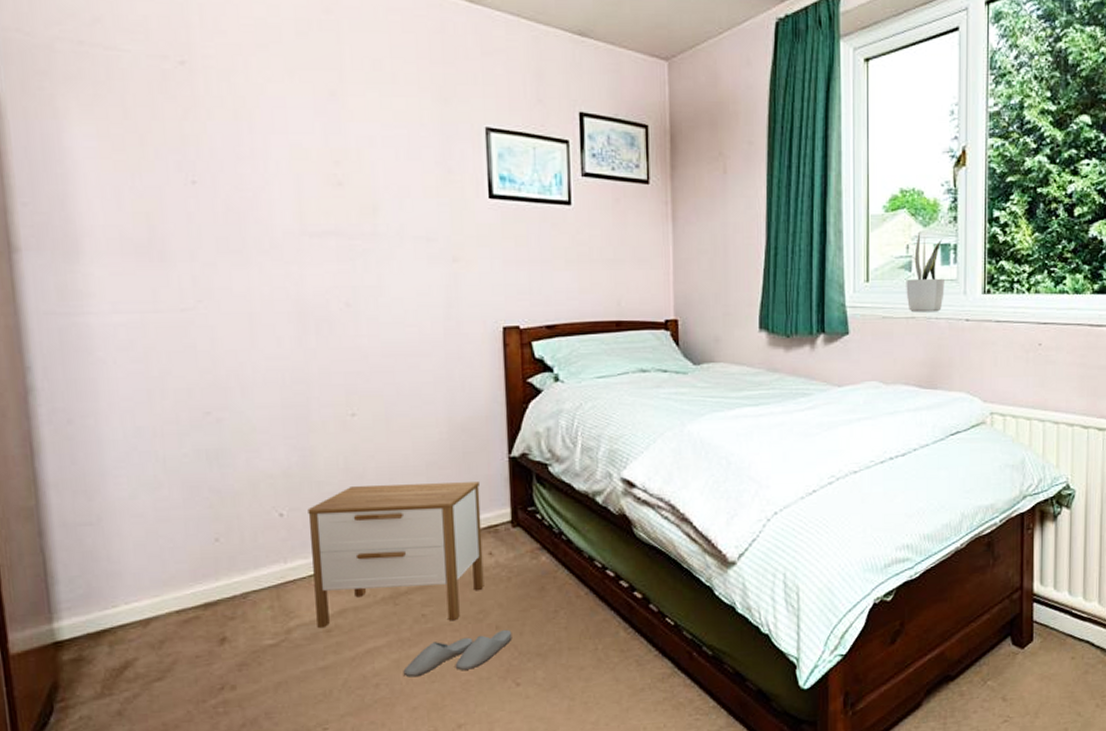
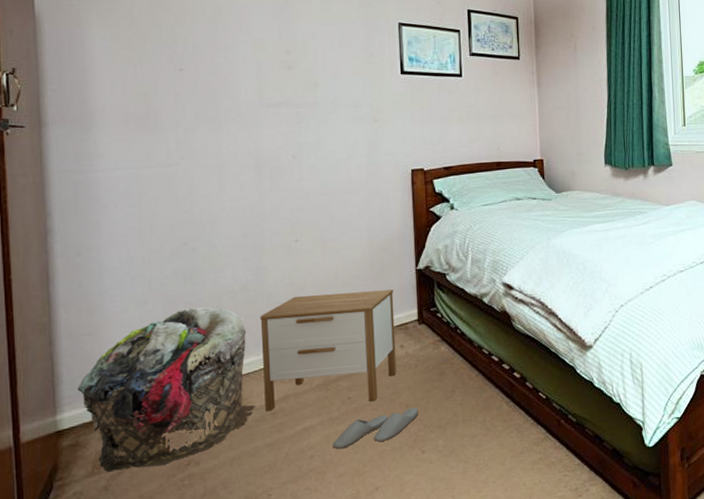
laundry basket: none [78,494,304,695] -> present [77,306,255,473]

